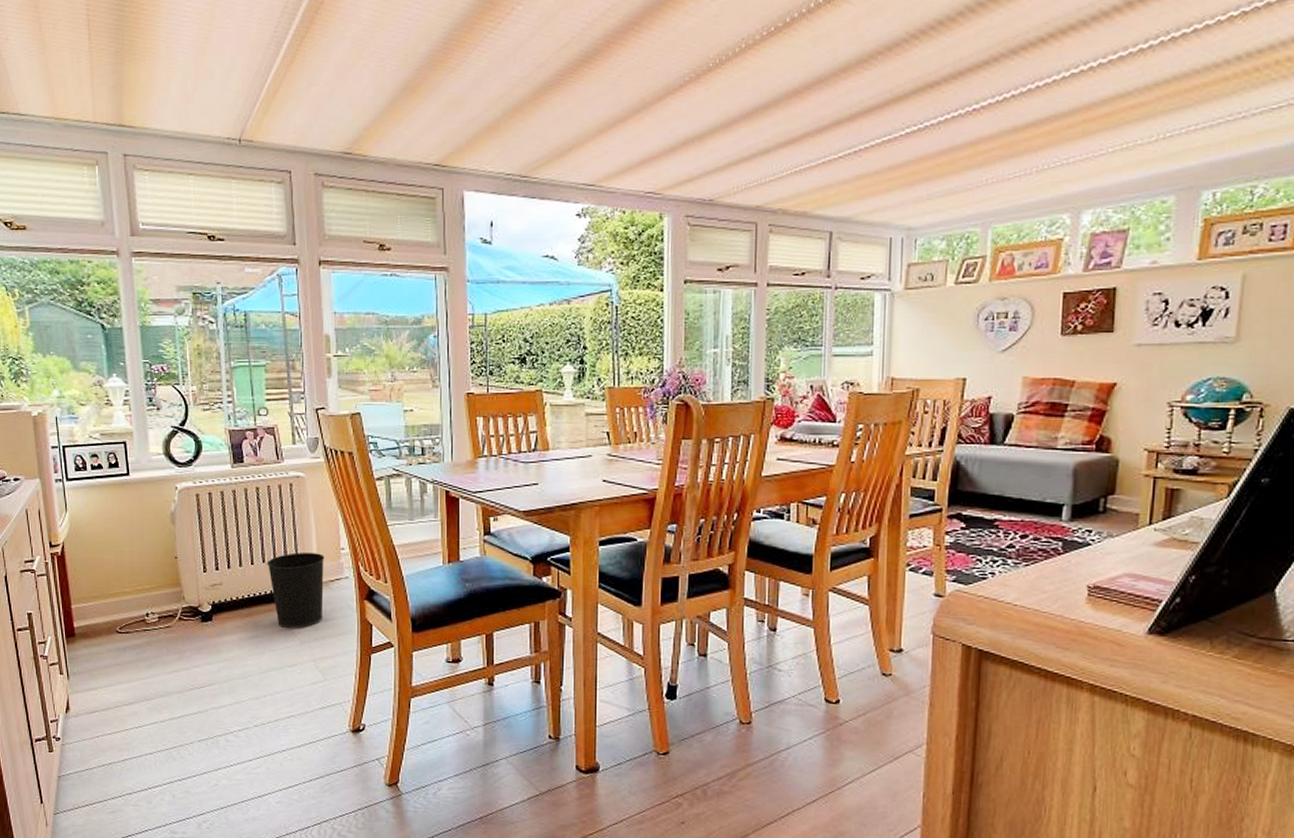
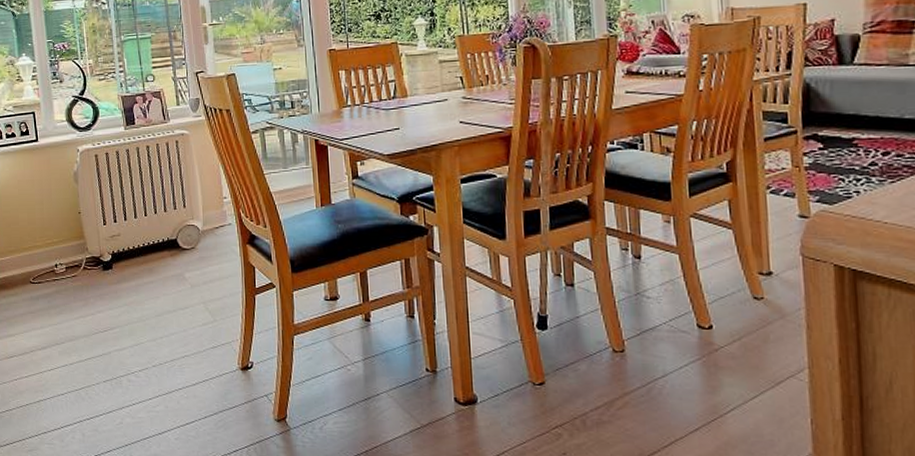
wastebasket: present [266,551,325,629] -> none [158,202,210,274]

